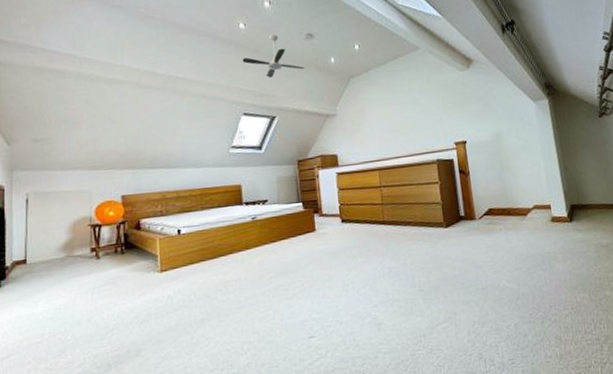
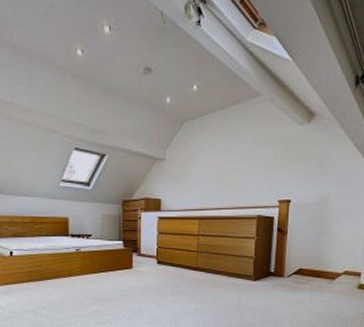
ceiling fan: present [242,34,305,78] -> none [77,65,139,113]

